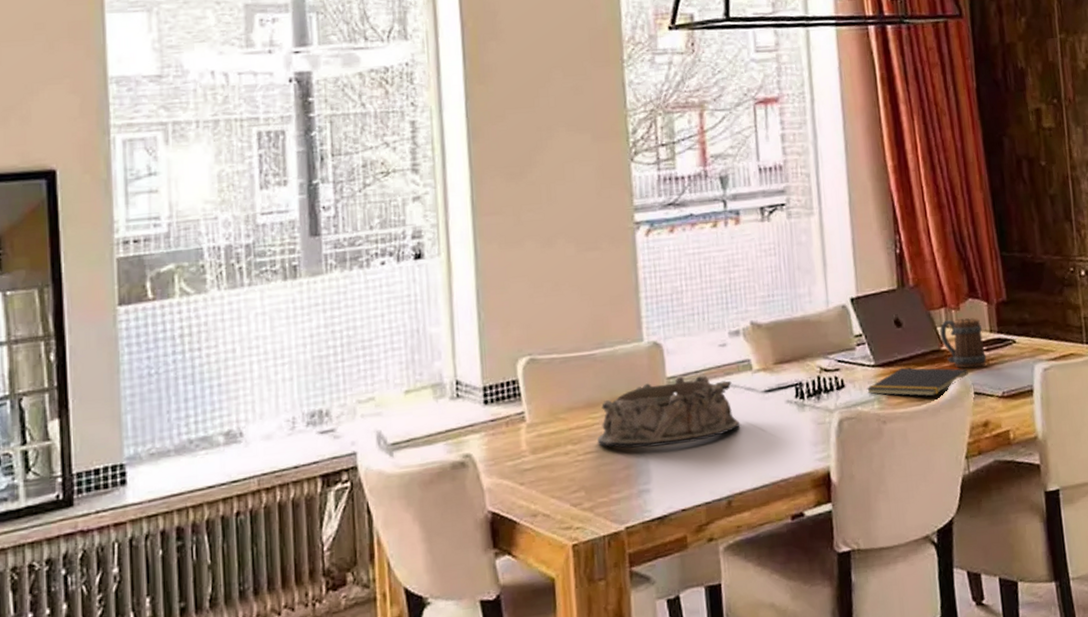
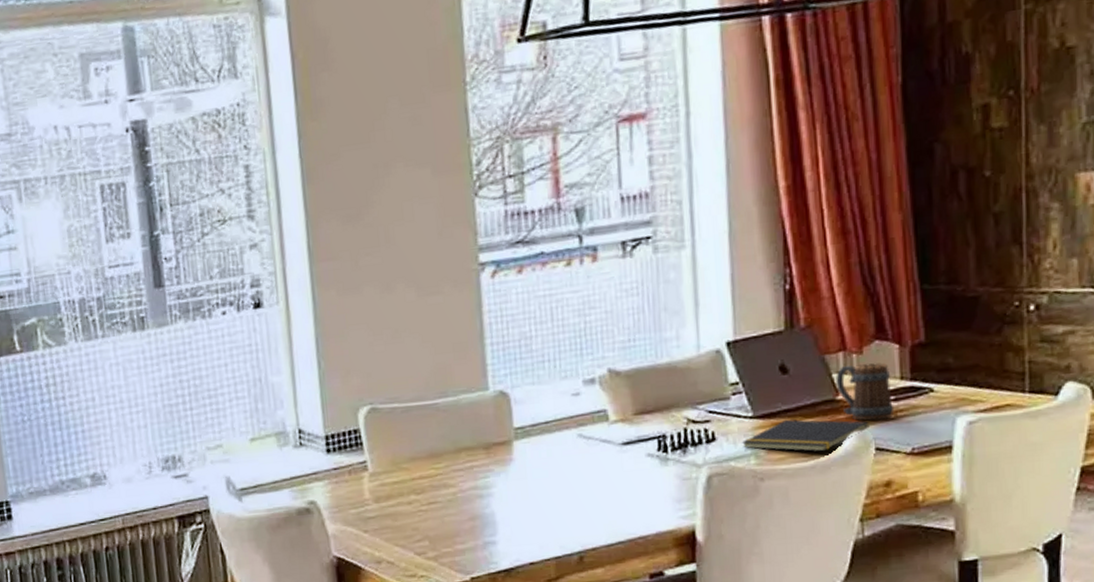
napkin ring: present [597,375,740,449] -> none [440,426,594,500]

